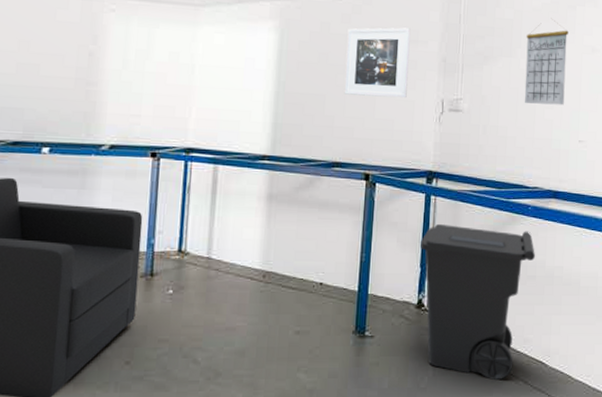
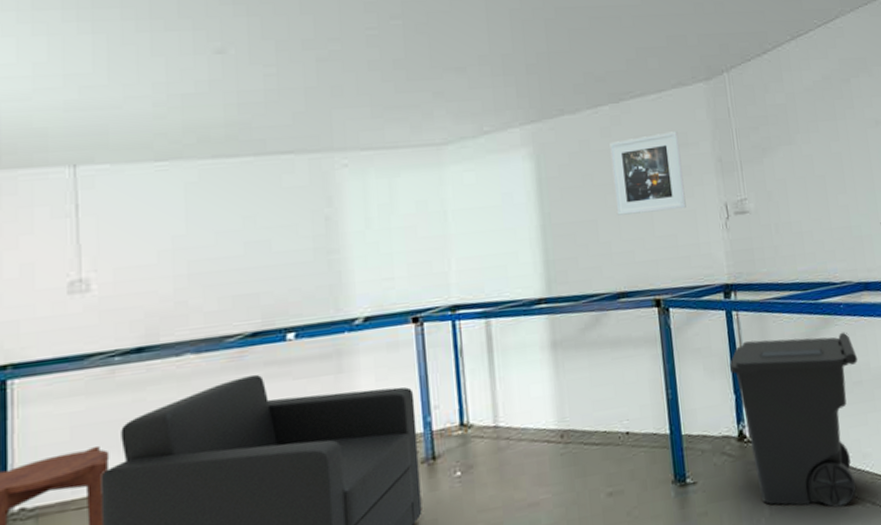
calendar: present [524,18,569,106] -> none [803,95,857,192]

